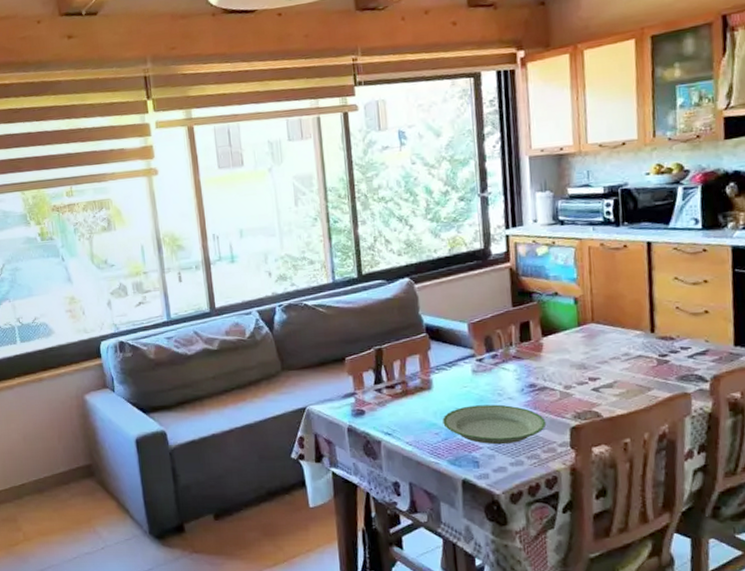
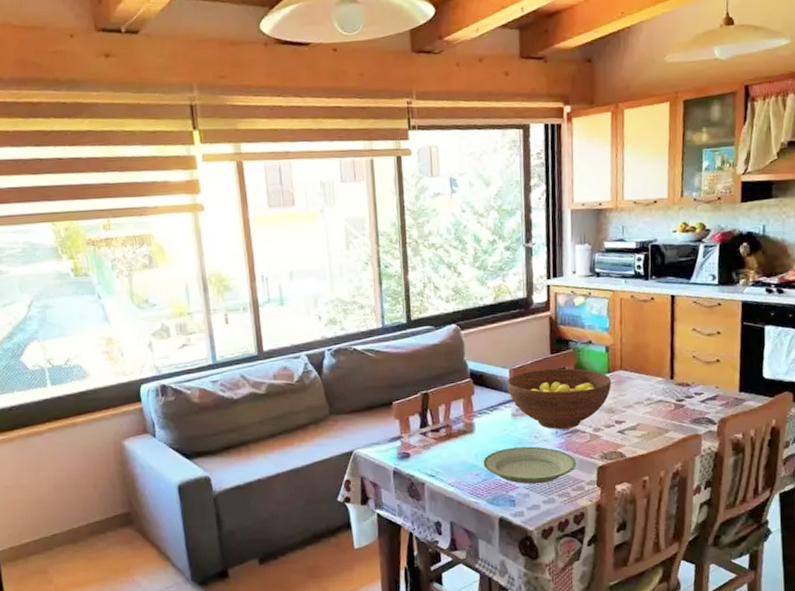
fruit bowl: none [465,321,583,387] -> present [506,368,612,430]

